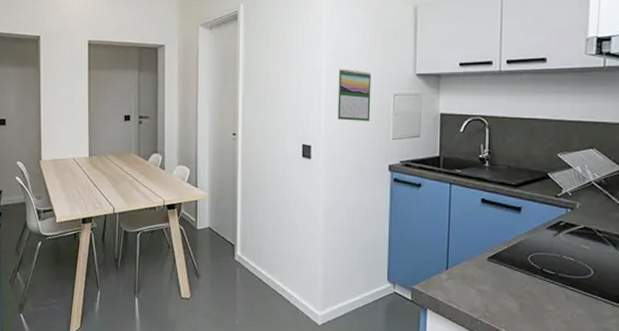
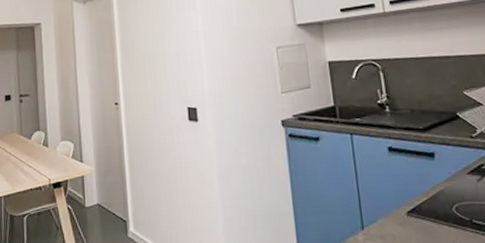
calendar: present [337,68,372,121] -> none [216,27,255,79]

